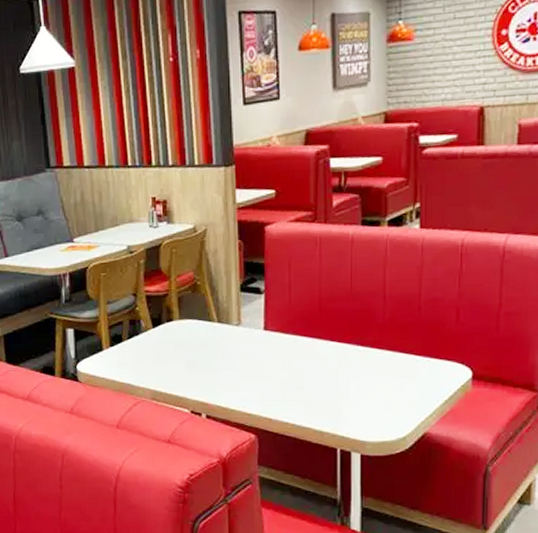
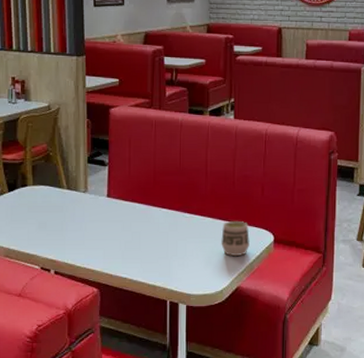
cup: none [404,353,440,396] -> present [221,220,250,256]

